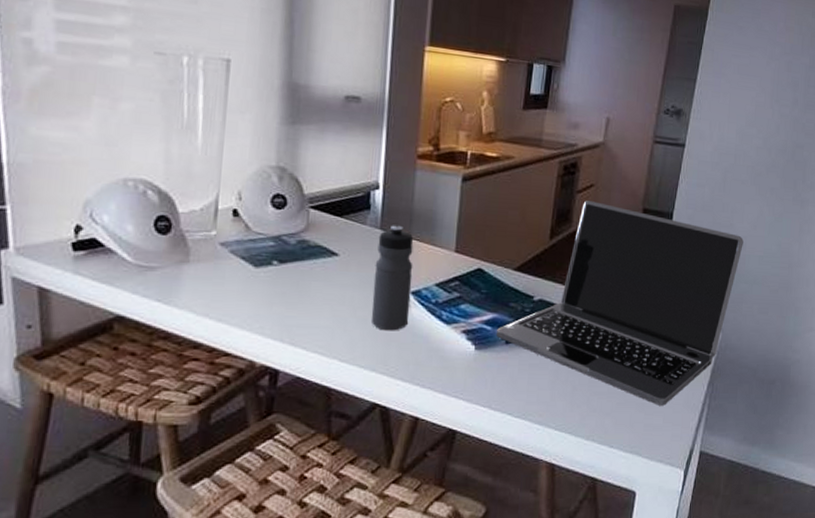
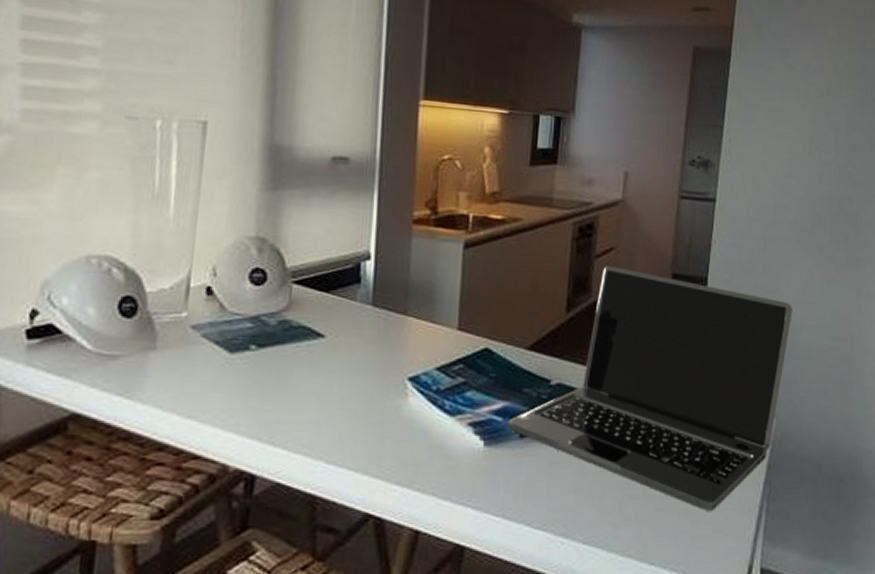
water bottle: present [371,225,413,331] -> none [362,300,410,425]

